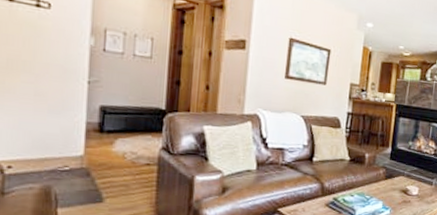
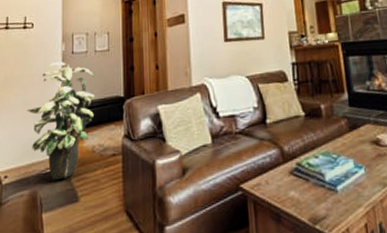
indoor plant: none [39,55,130,179] -> present [26,62,95,181]

